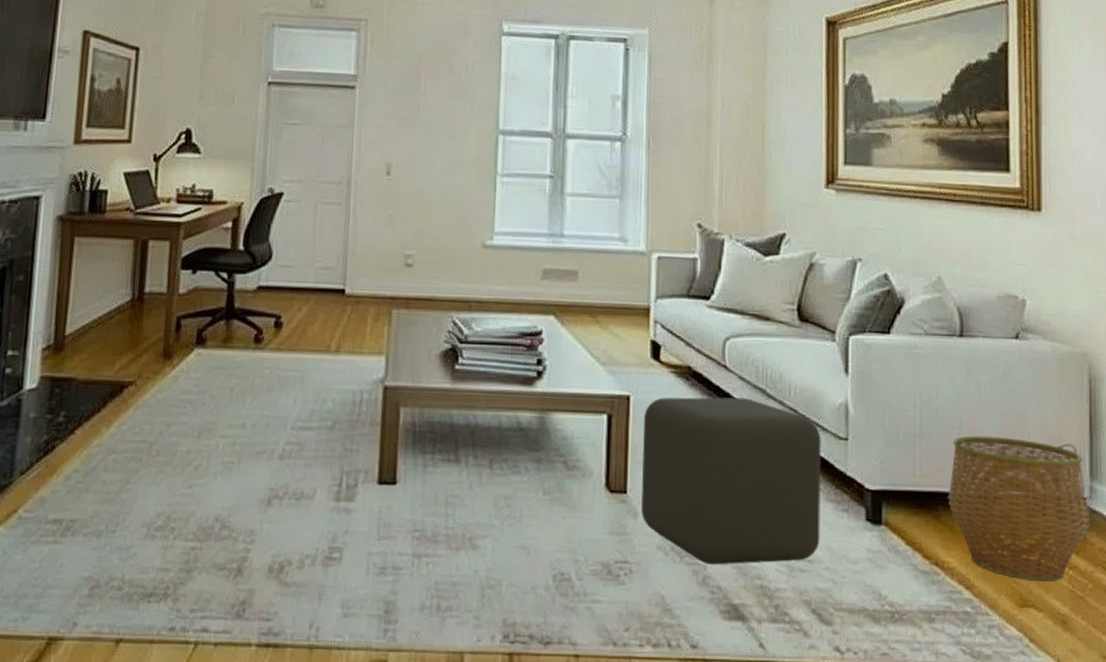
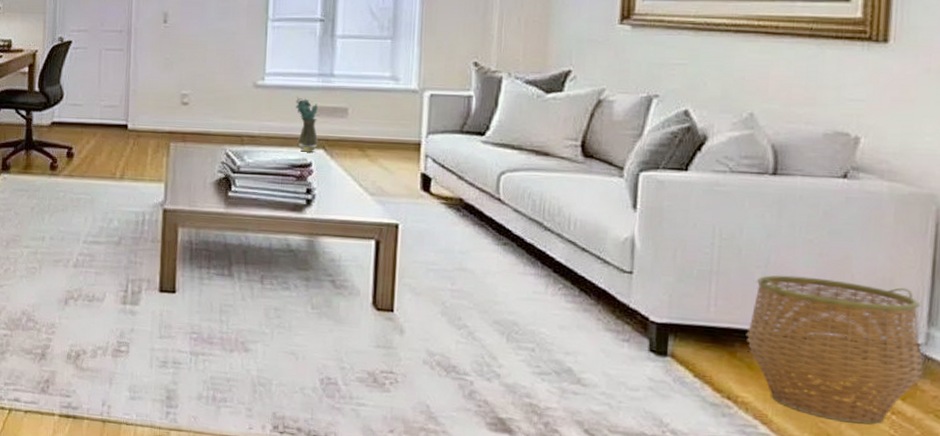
vase: none [525,259,549,319] -> present [296,97,319,152]
cube: present [641,397,821,565] -> none [408,226,603,384]

